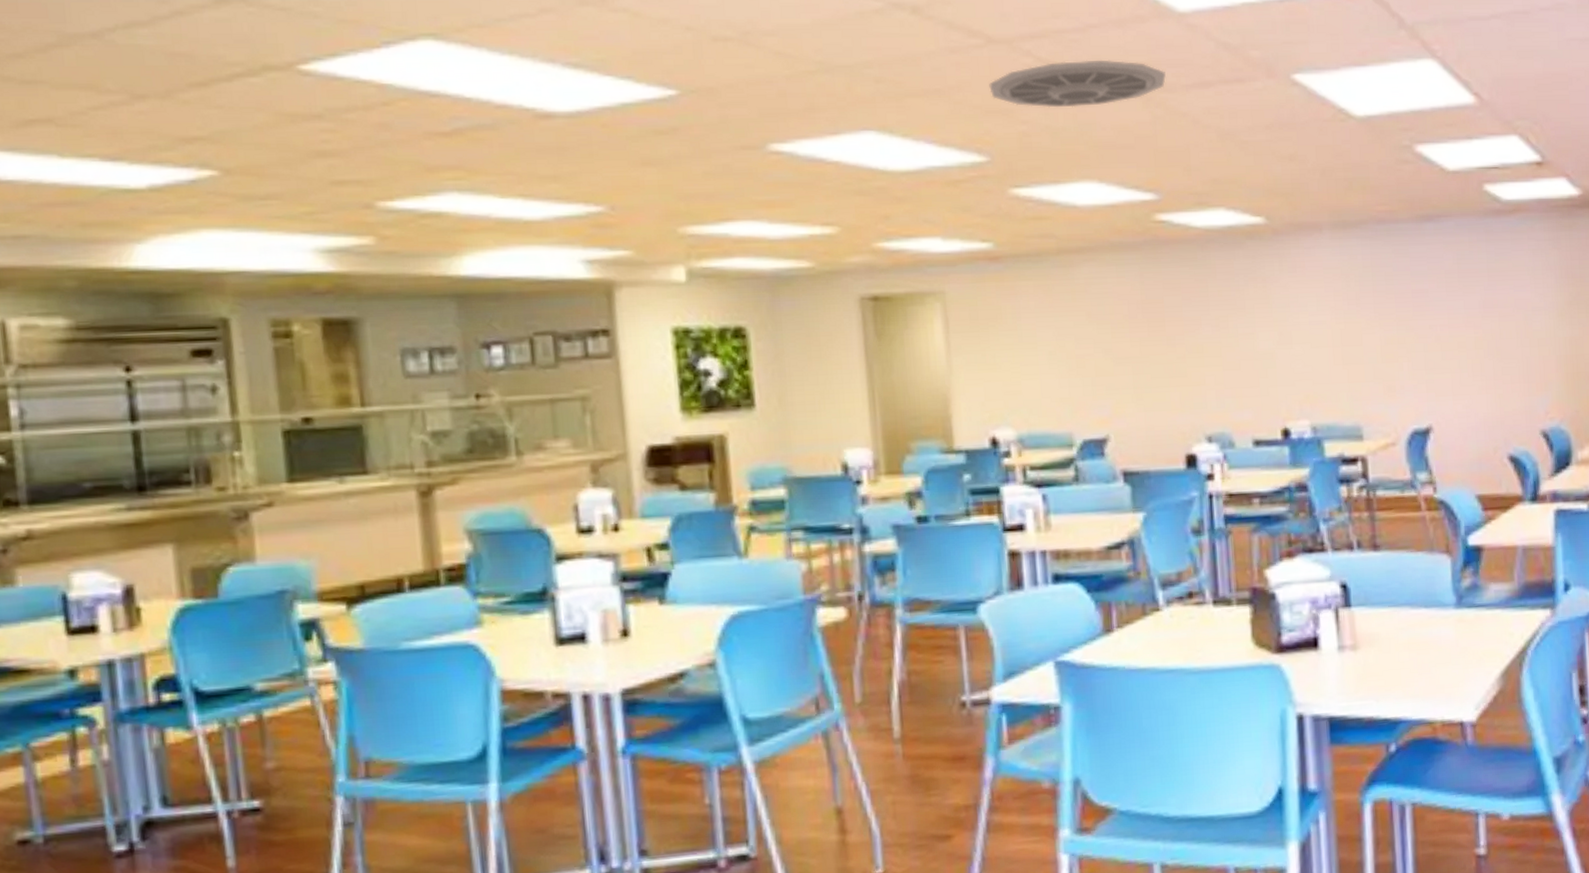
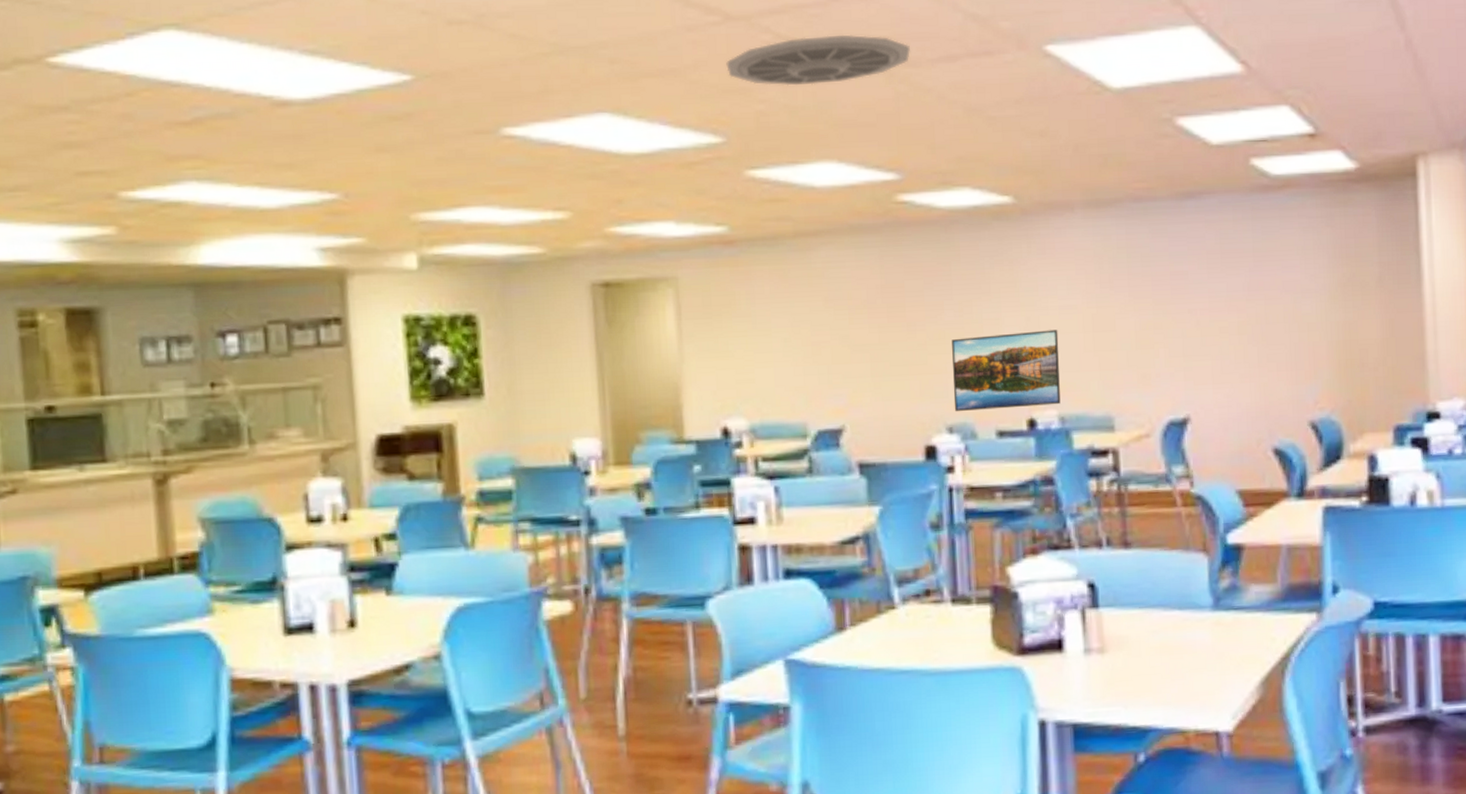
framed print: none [1209,344,1313,422] -> present [952,330,1061,412]

